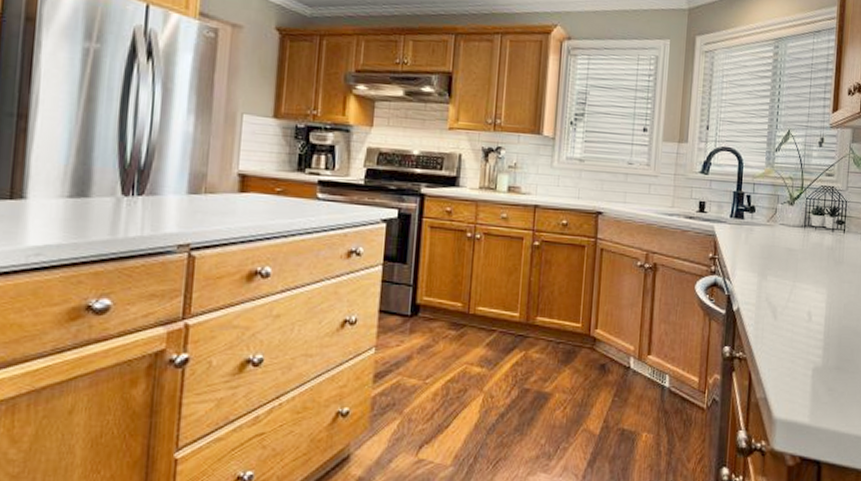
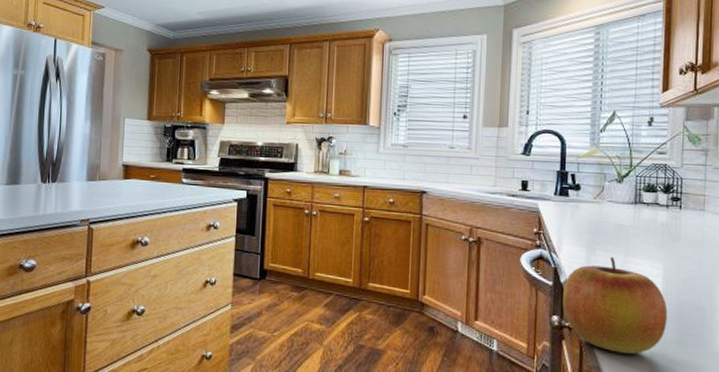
apple: none [734,283,830,383] -> present [563,257,668,354]

